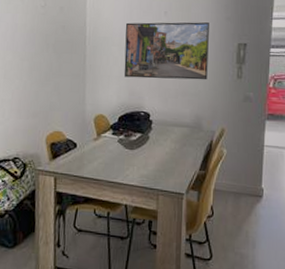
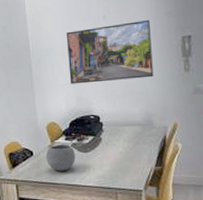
bowl: none [90,138,121,167] -> present [46,144,75,171]

